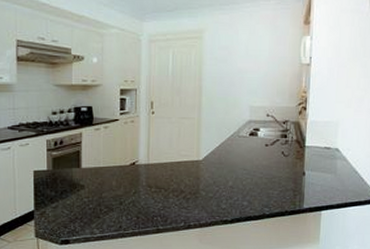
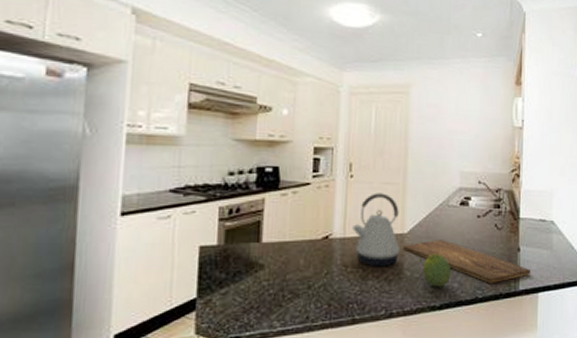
kettle: none [155,126,196,188] -> present [352,193,400,267]
cutting board: none [199,165,315,202] -> present [403,240,531,283]
fruit: none [216,177,242,205] -> present [422,253,451,287]

